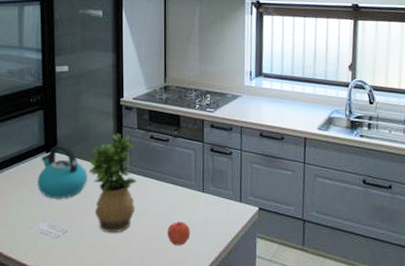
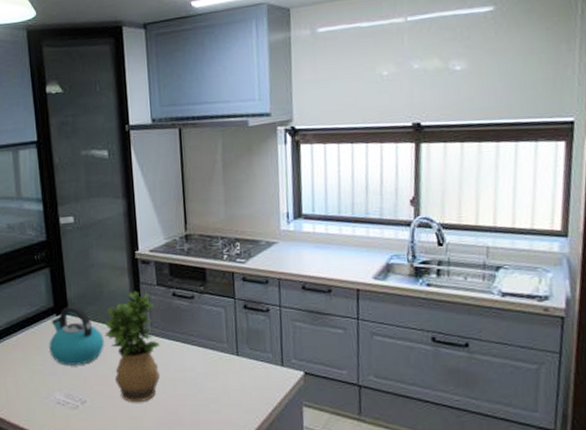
apple: present [167,220,191,246] -> none [198,388,226,416]

